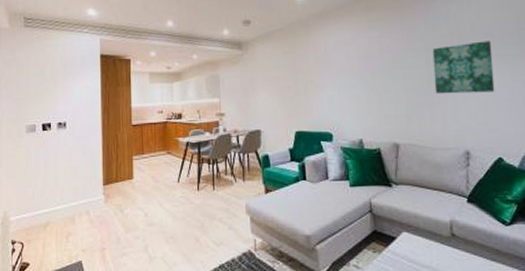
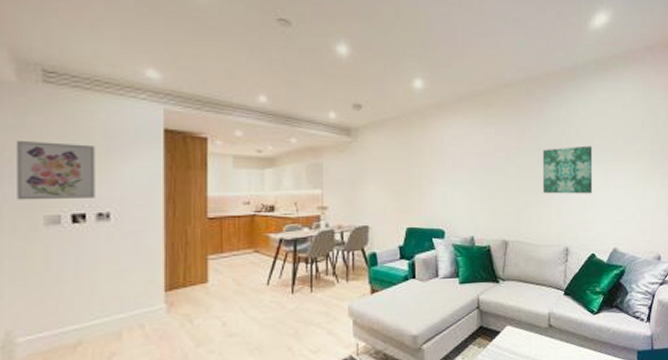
wall art: none [9,70,57,114] -> present [15,140,95,200]

